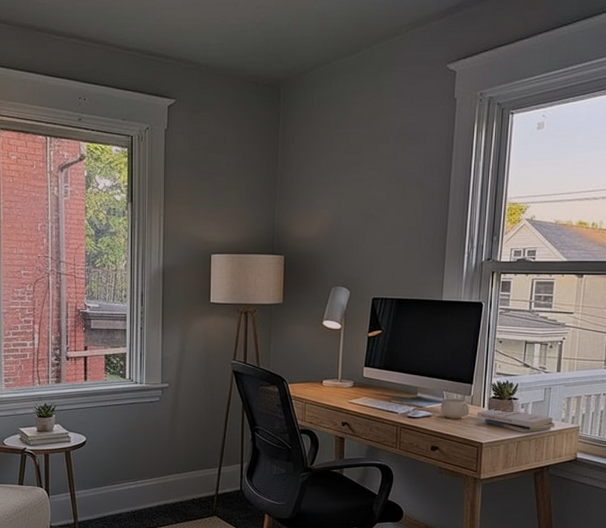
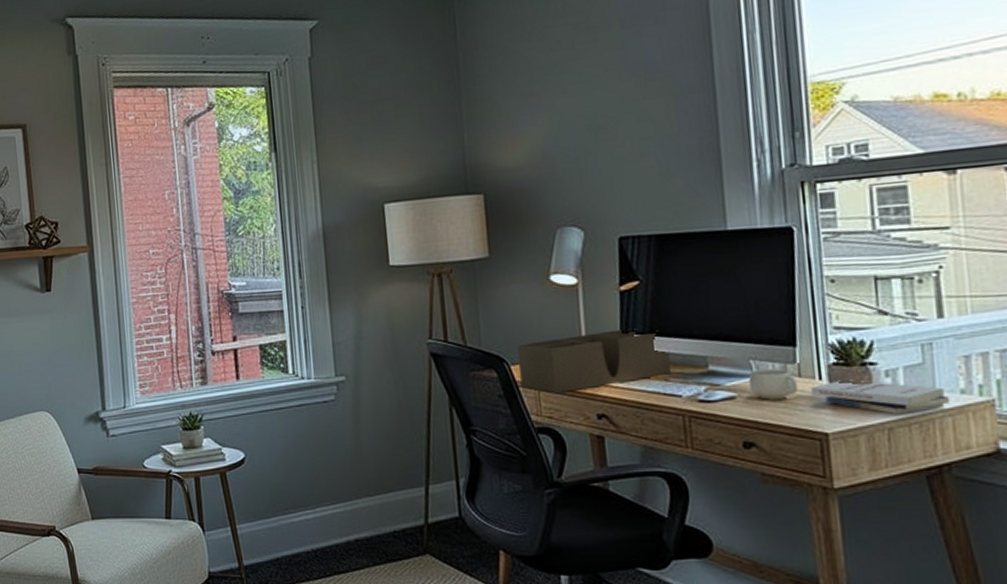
desk organizer: none [294,364,395,406] -> present [517,328,672,394]

